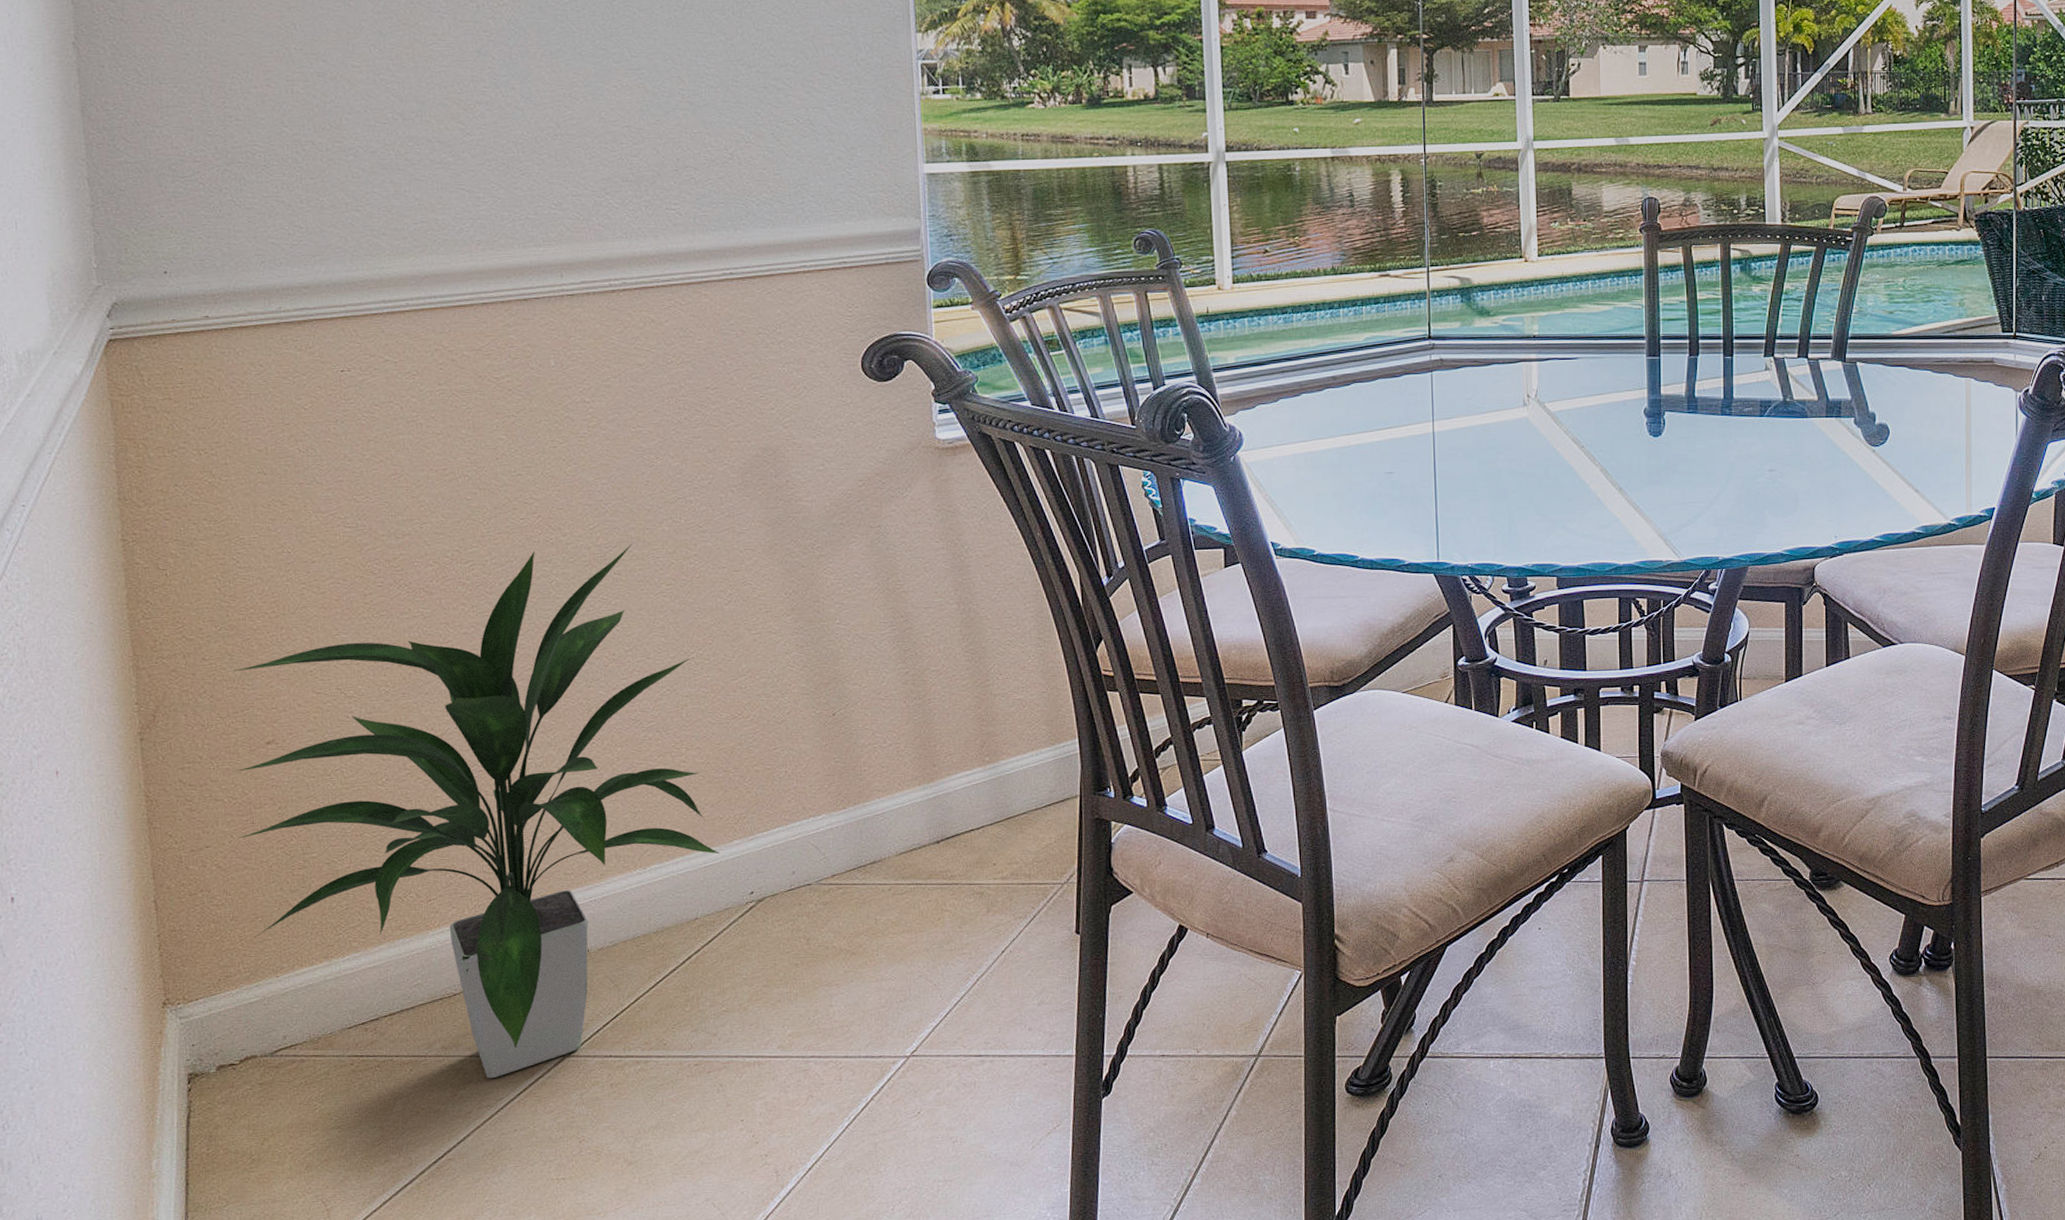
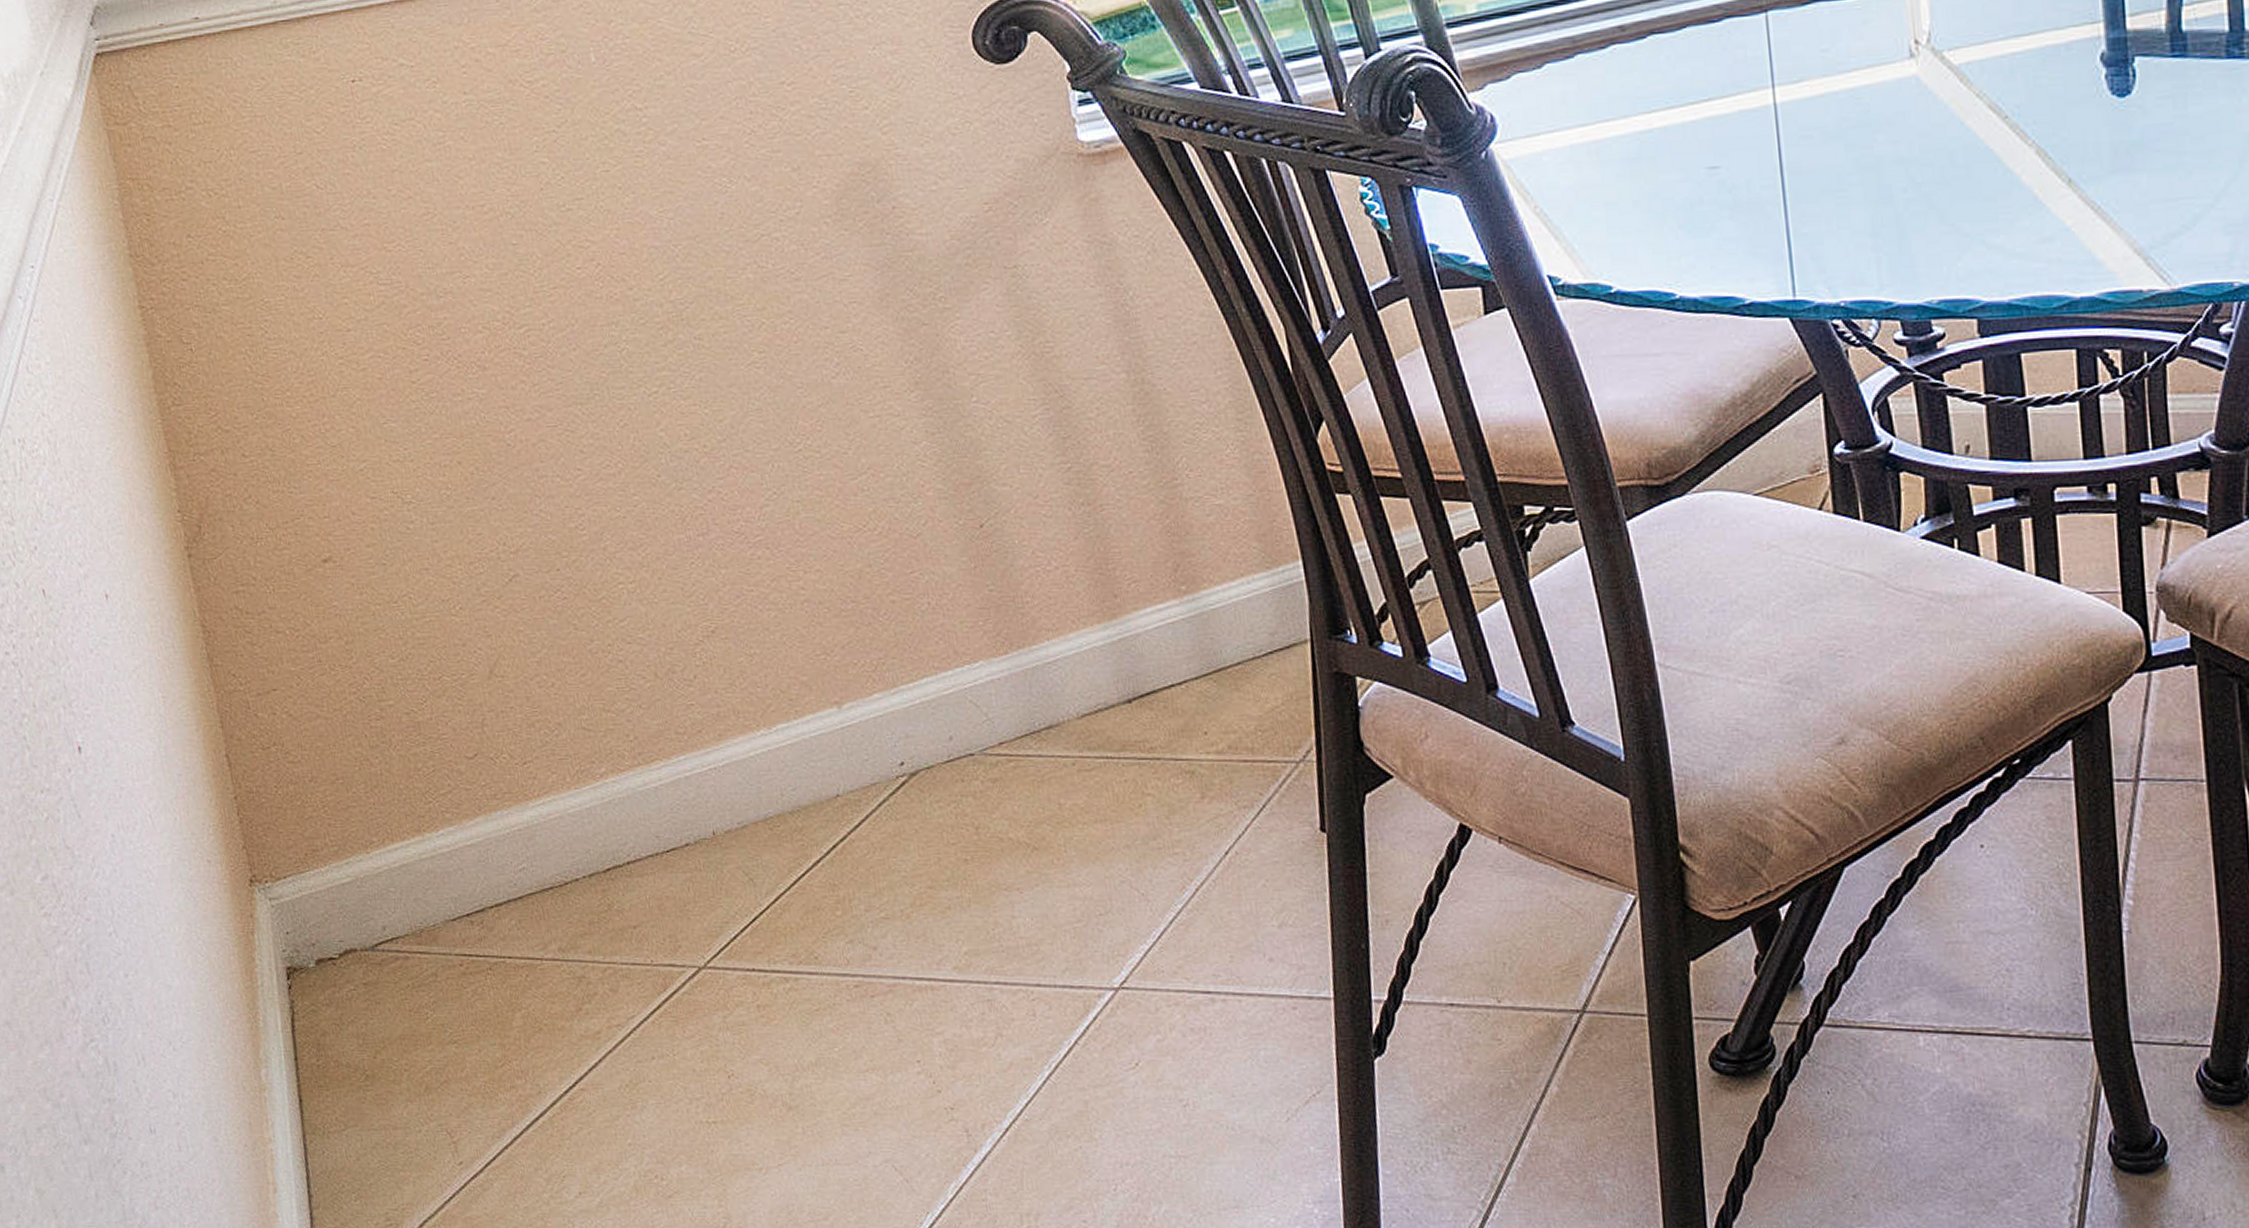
indoor plant: present [232,542,719,1079] -> none [277,296,858,991]

